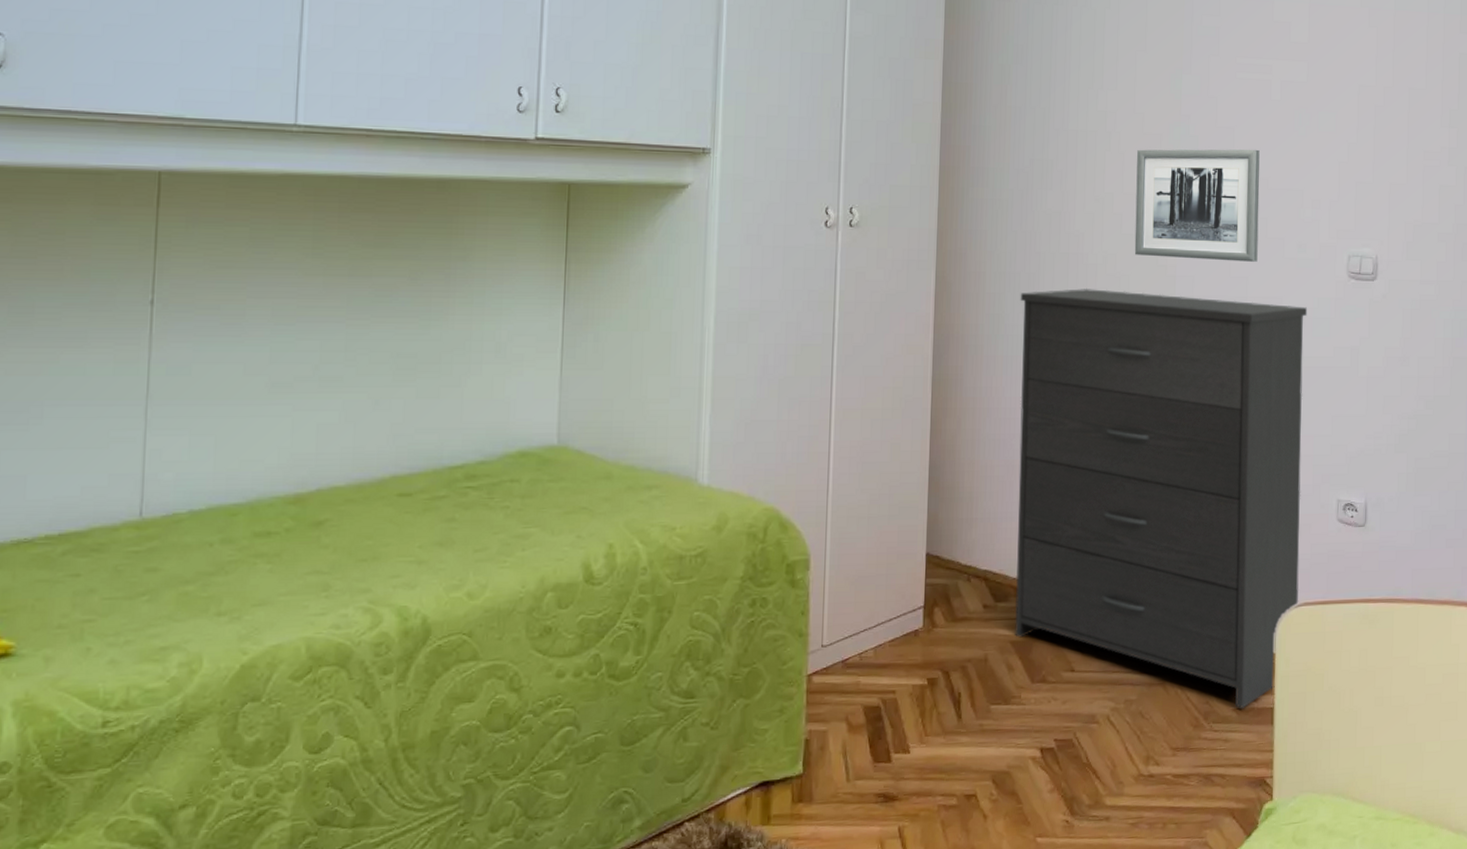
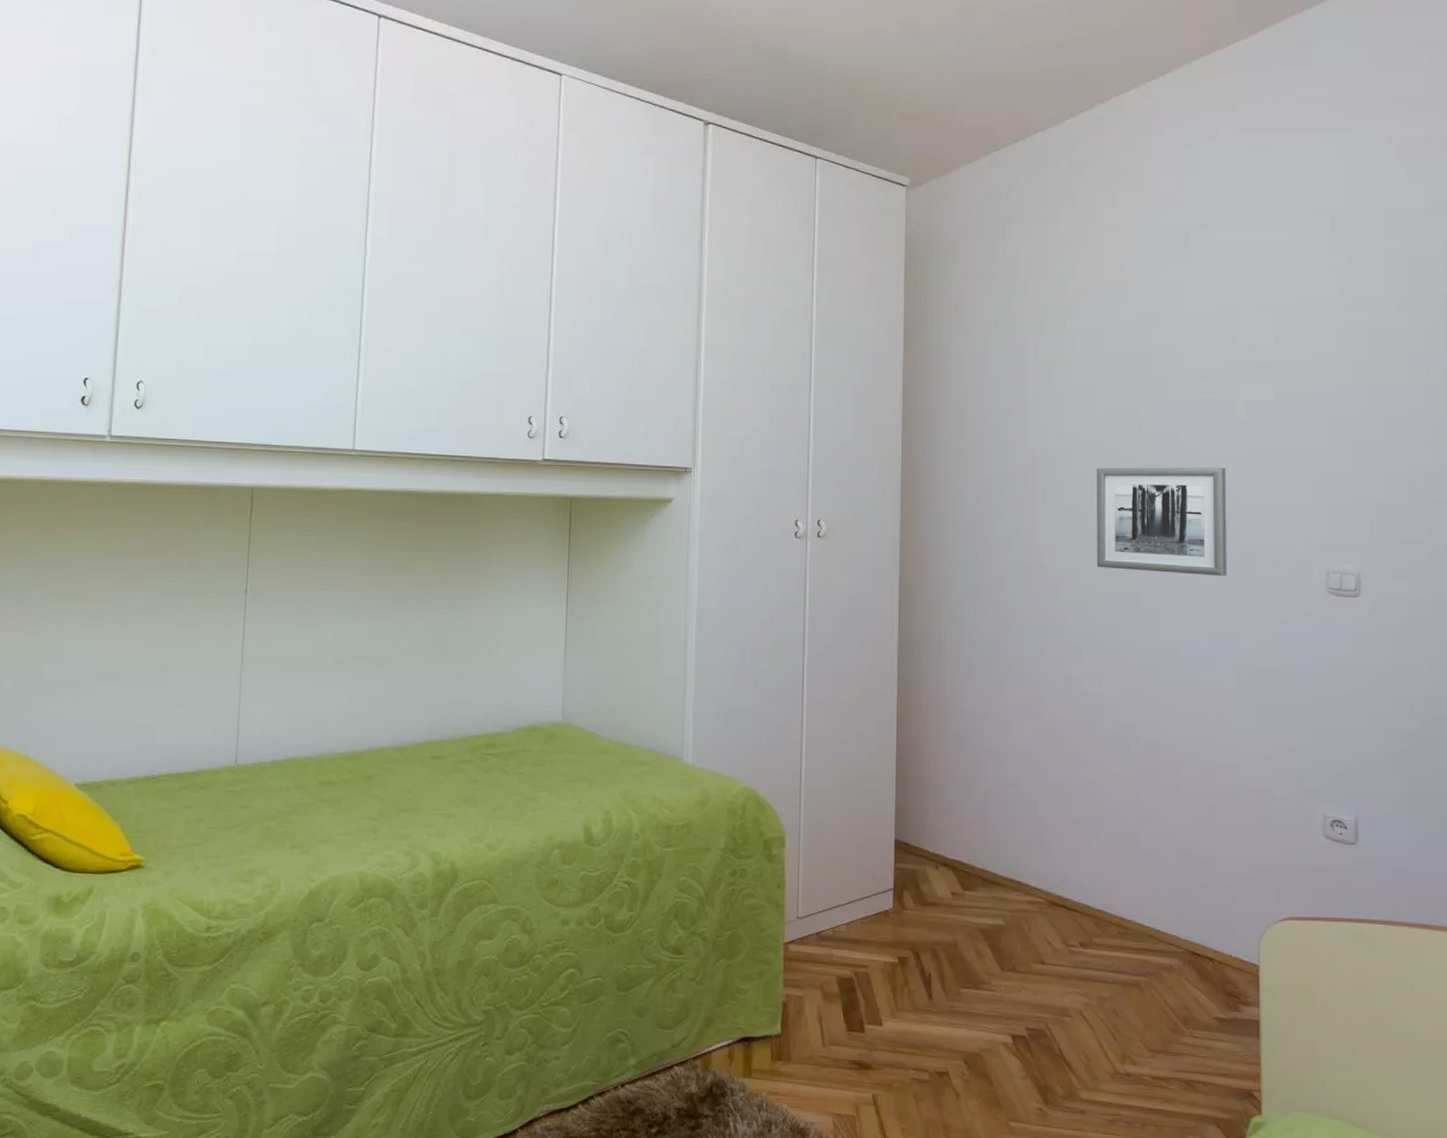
dresser: present [1015,287,1308,708] -> none [982,597,1284,1017]

